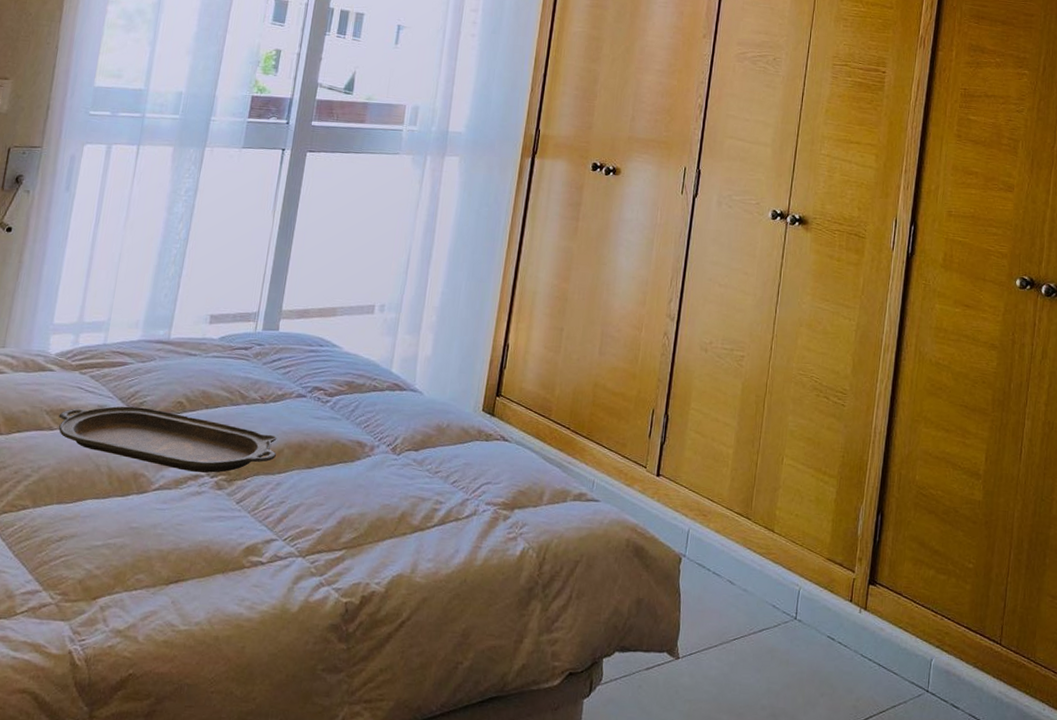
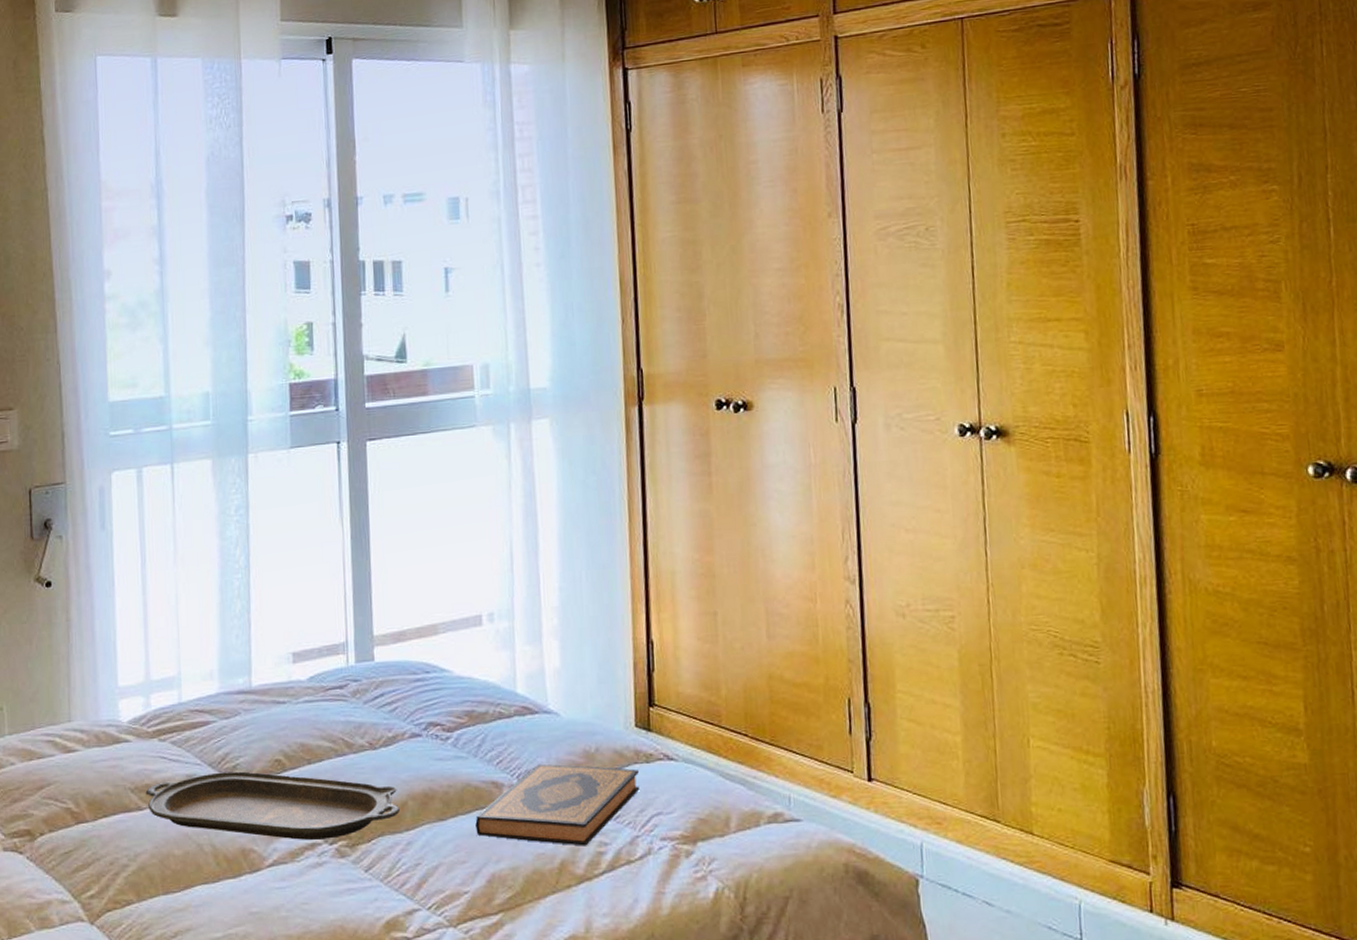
hardback book: none [336,431,478,503] -> present [475,763,640,846]

